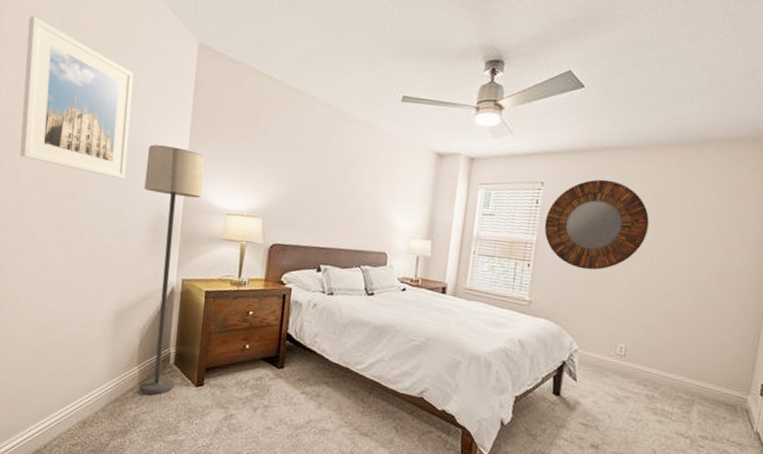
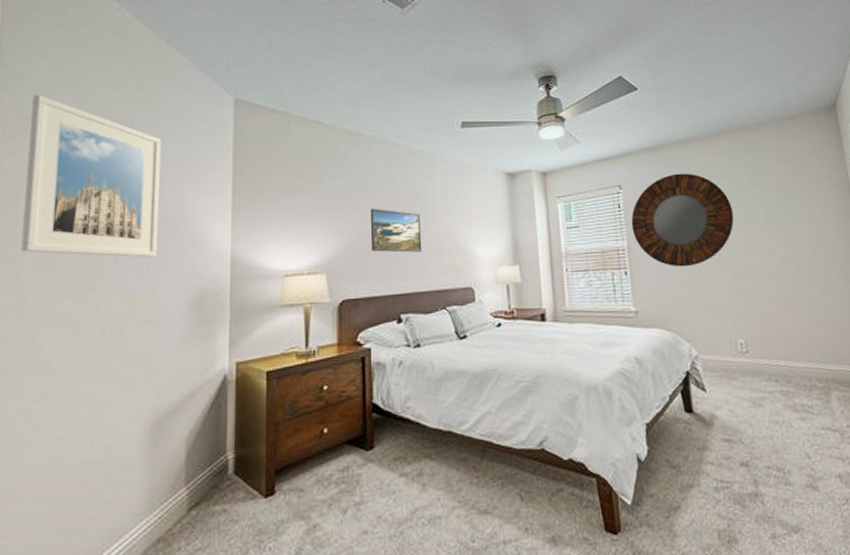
lamp: present [139,144,205,395] -> none [181,211,252,524]
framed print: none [303,166,351,213] -> present [371,208,422,253]

